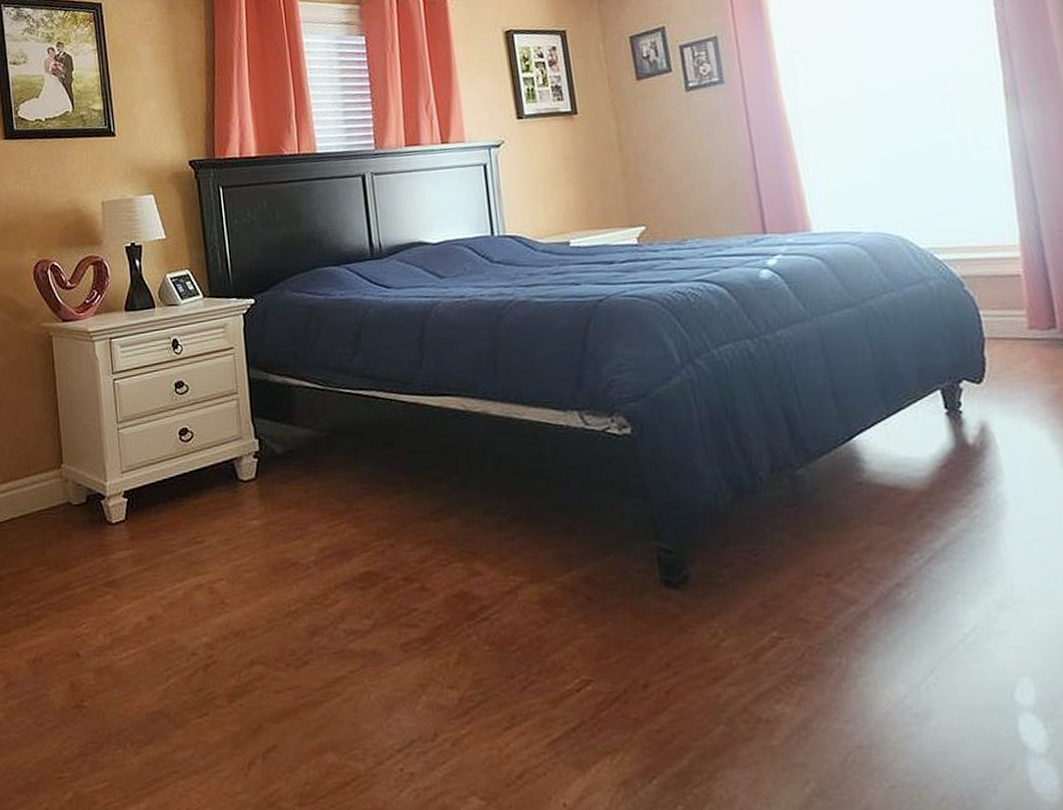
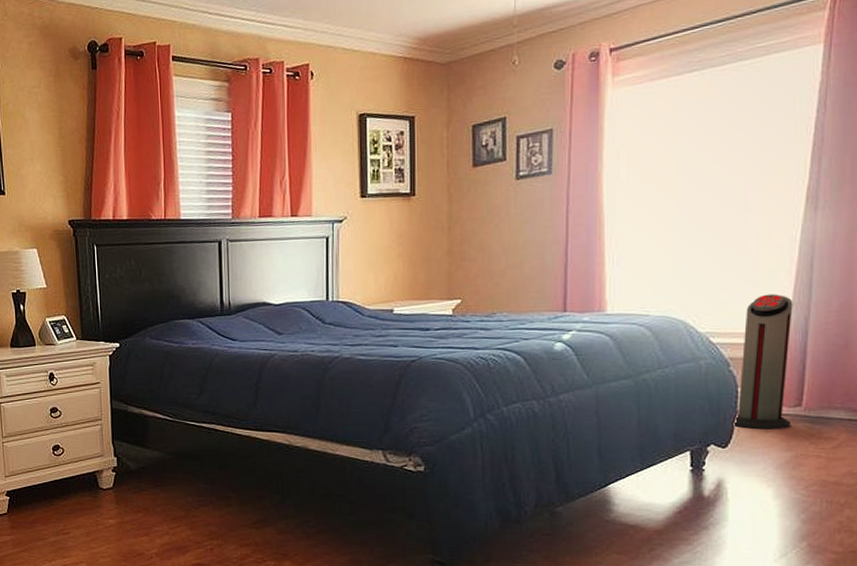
air purifier: none [967,200,1049,359] -> present [734,294,793,430]

